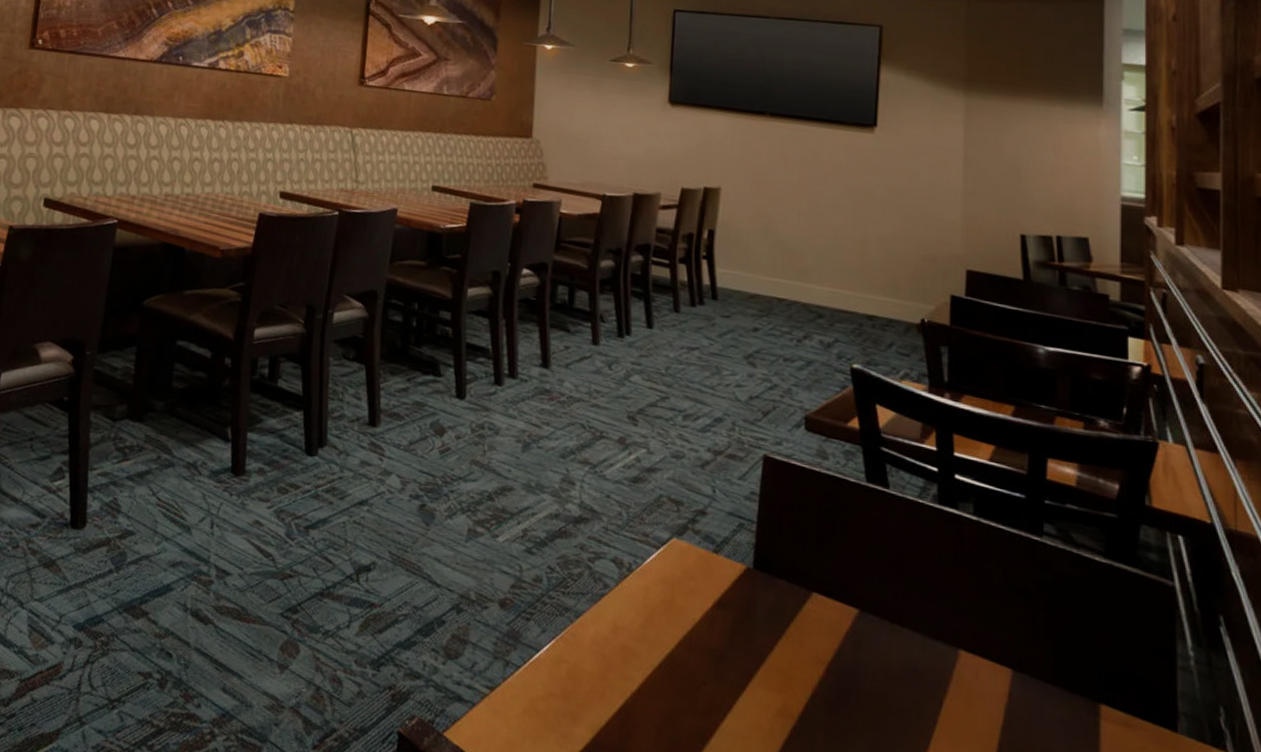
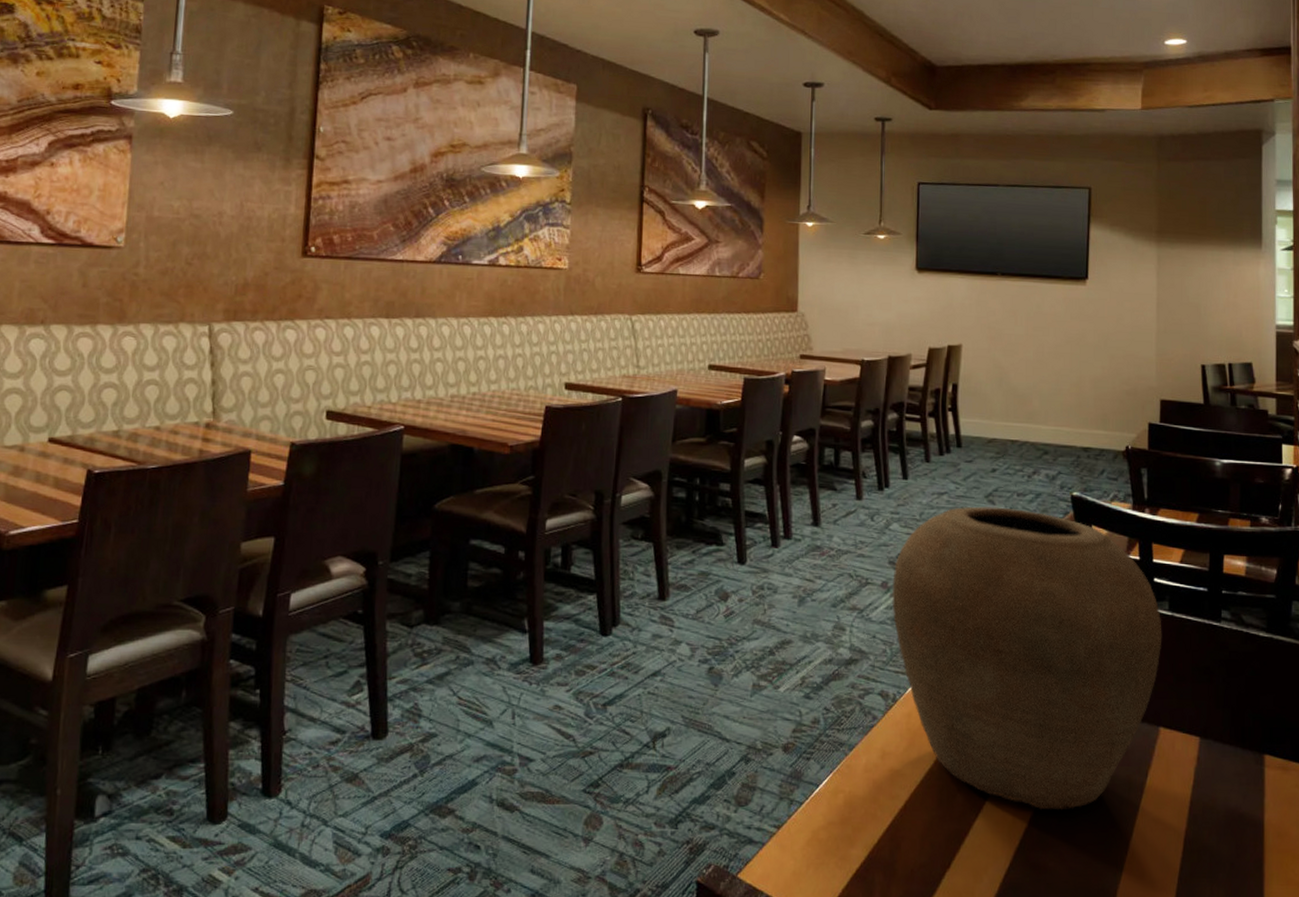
vase: none [630,366,965,728] -> present [892,506,1162,811]

